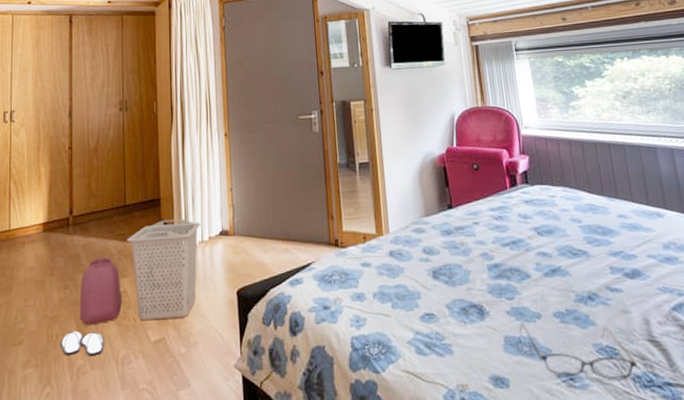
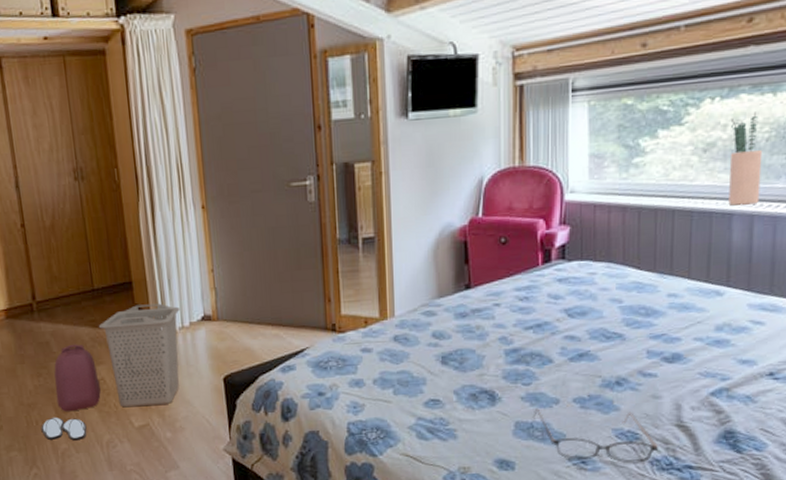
vase: none [639,69,675,141] -> present [728,112,763,206]

